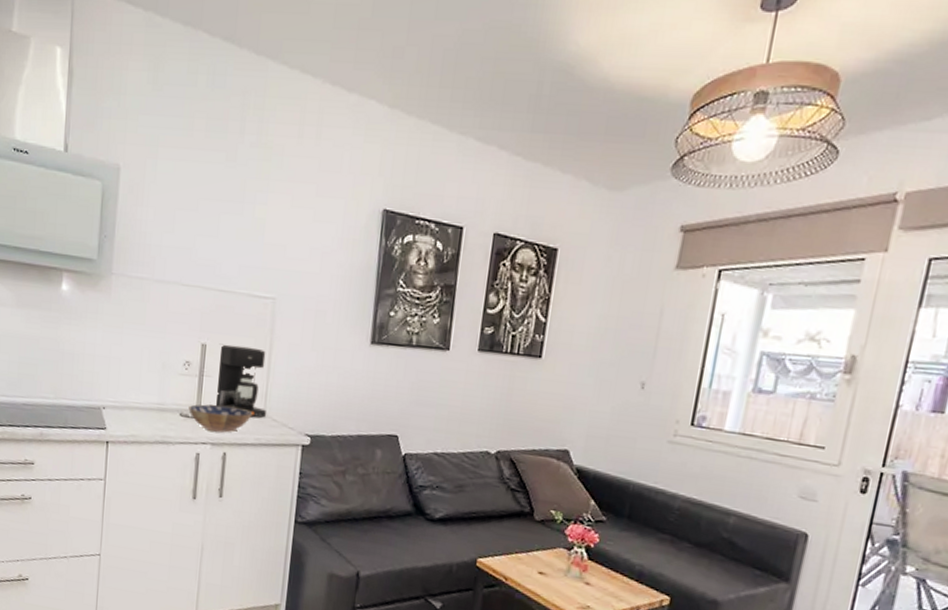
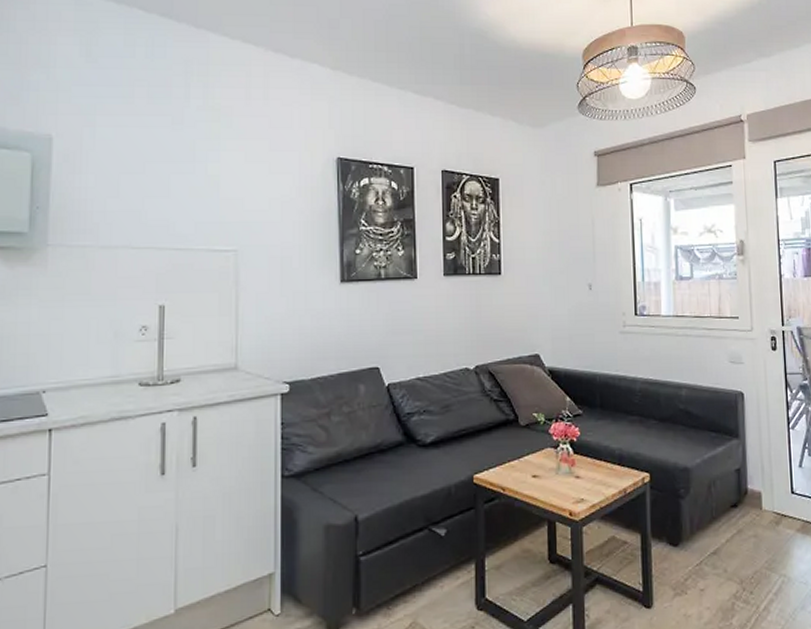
bowl: present [188,404,253,433] -> none [149,366,224,396]
coffee maker: present [209,343,266,419] -> none [173,302,238,374]

